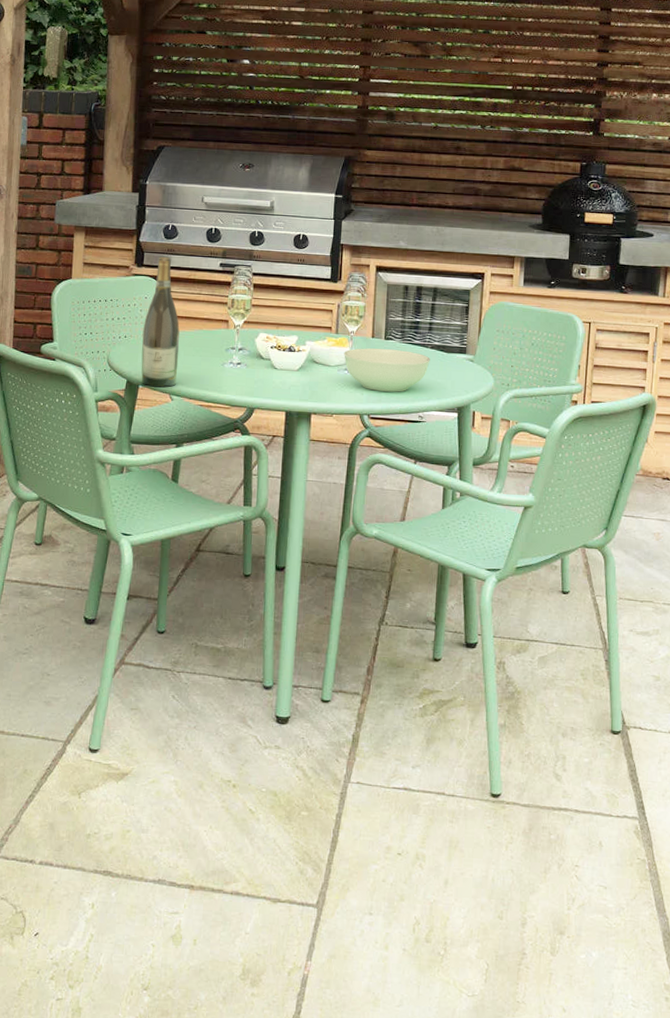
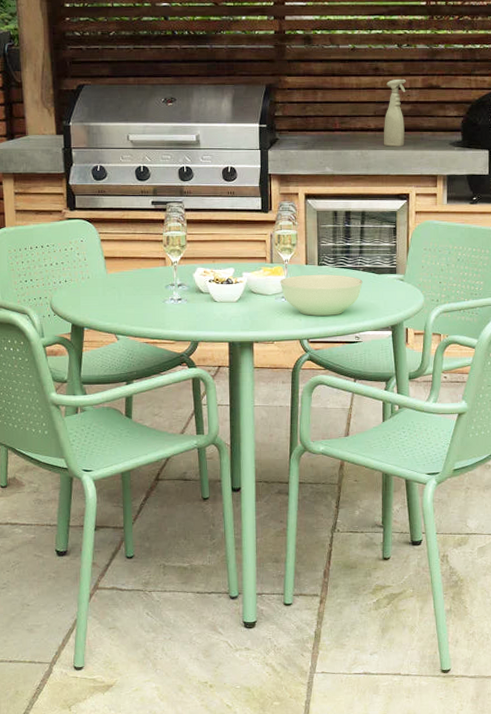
wine bottle: present [141,256,180,387] -> none [82,198,121,328]
spray bottle: none [460,159,488,226] -> present [383,80,406,147]

